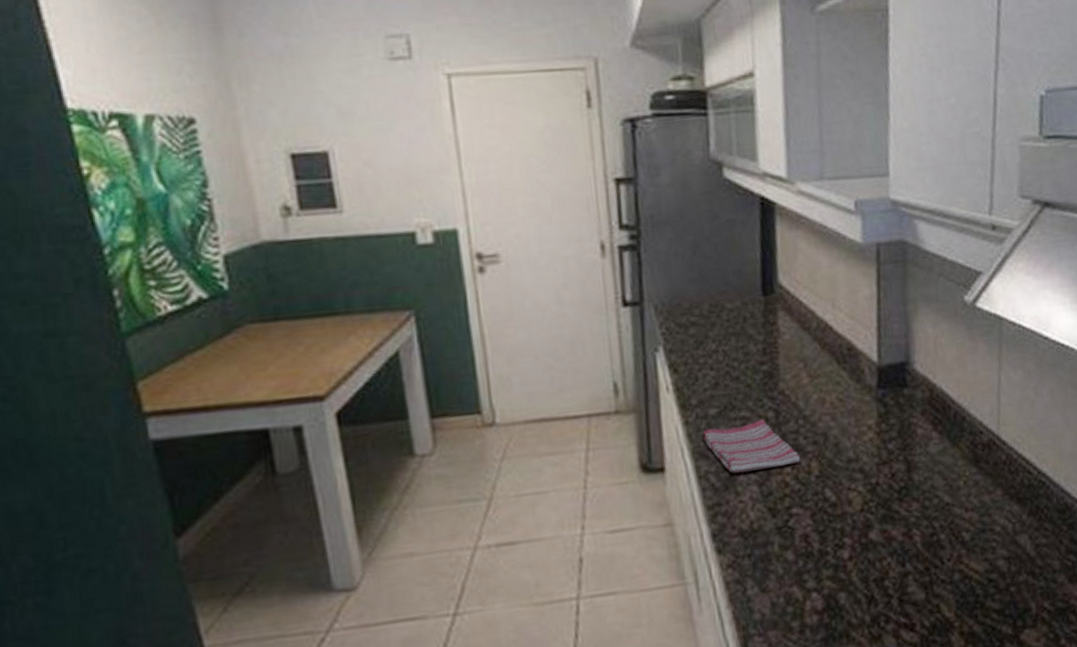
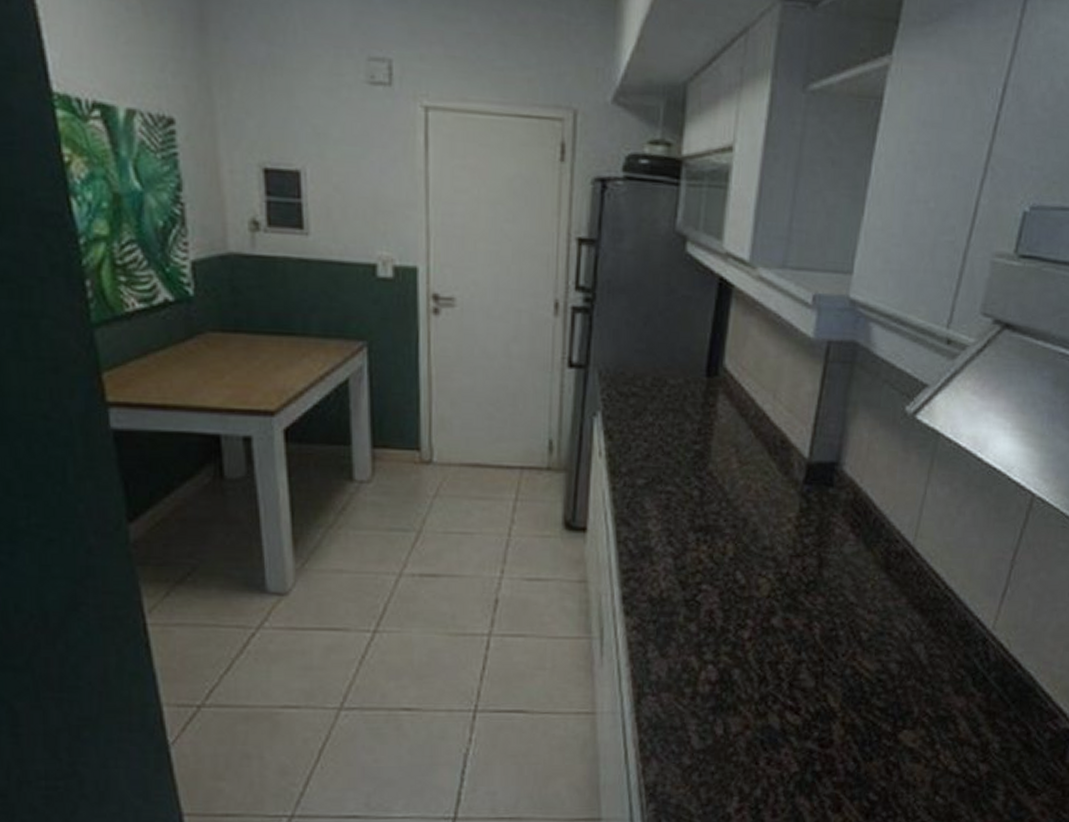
dish towel: present [702,419,800,474] -> none [627,496,717,544]

